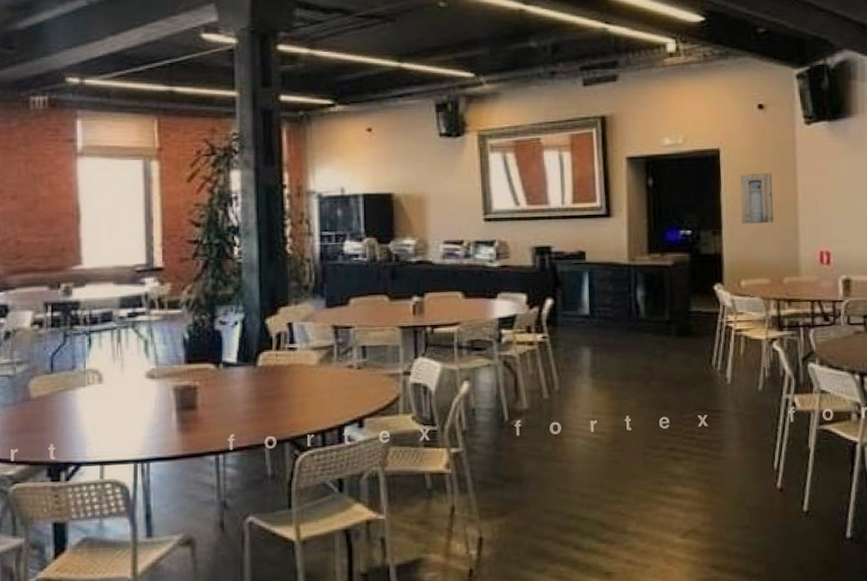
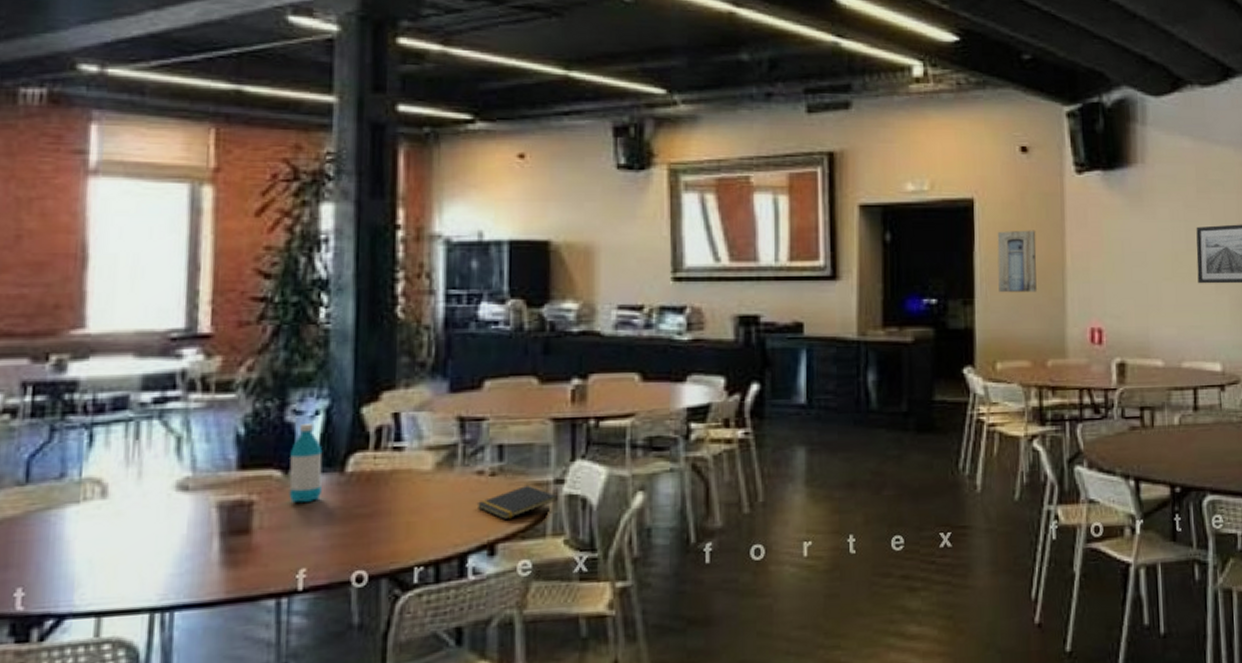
water bottle: none [220,331,242,388] -> present [289,424,323,503]
notepad: none [348,376,406,402] -> present [476,486,558,521]

